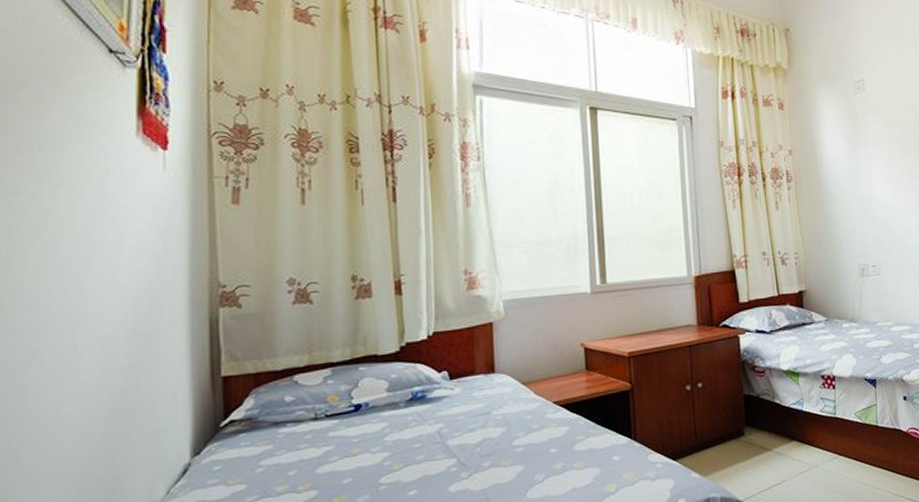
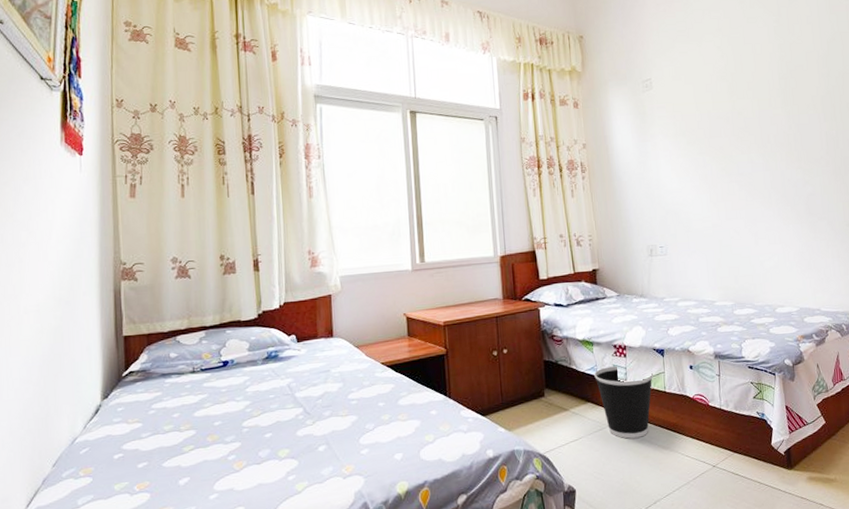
wastebasket: none [800,399,865,480] -> present [594,366,654,439]

